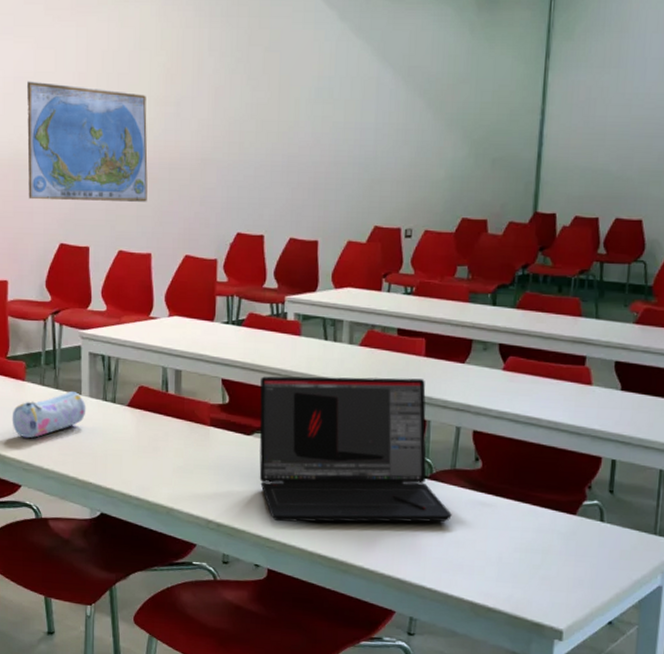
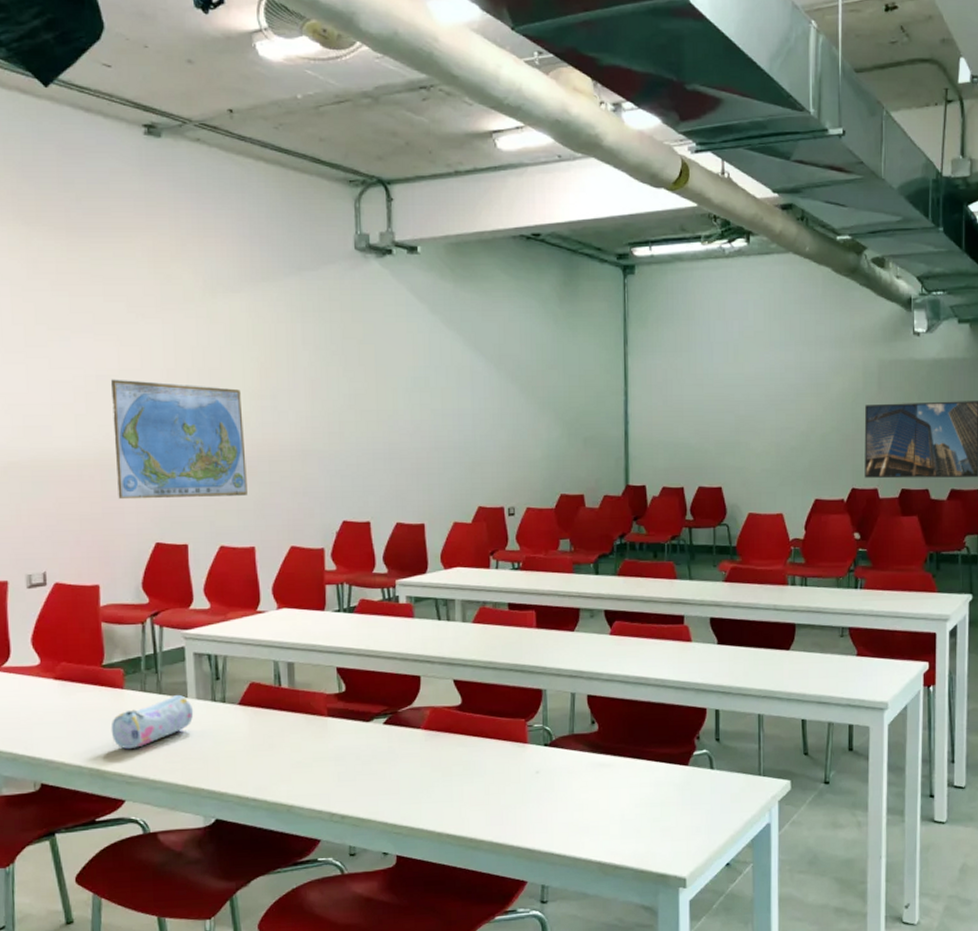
laptop: present [259,376,452,522] -> none [377,650,574,806]

